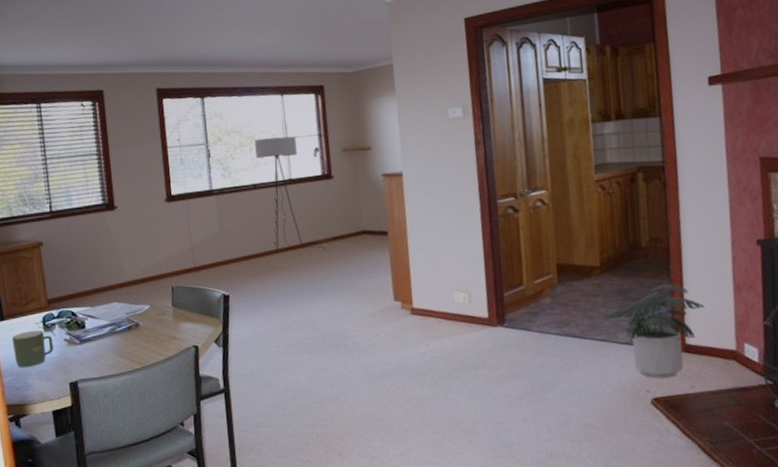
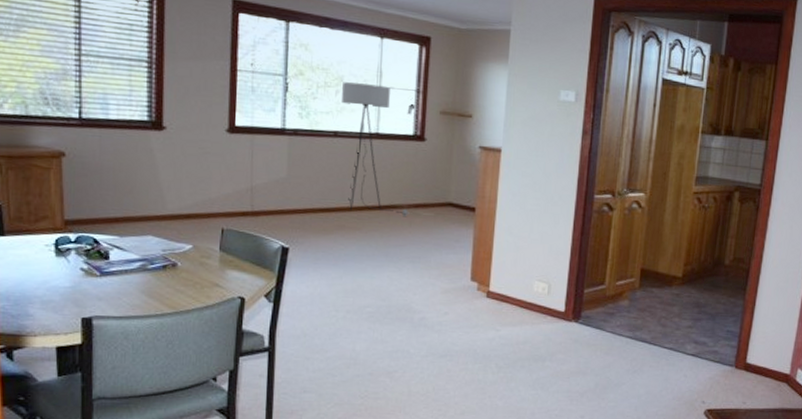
mug: present [12,330,54,369] -> none [12,252,66,296]
potted plant: present [603,284,705,379] -> none [675,304,771,392]

